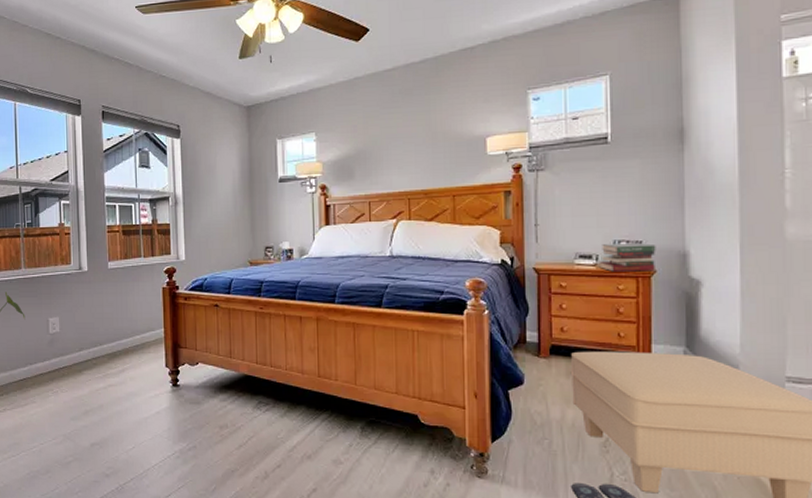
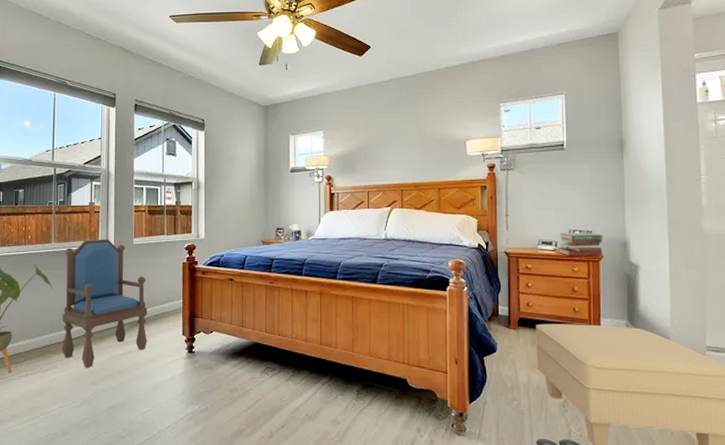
armchair: none [36,263,128,403] -> present [62,239,148,368]

